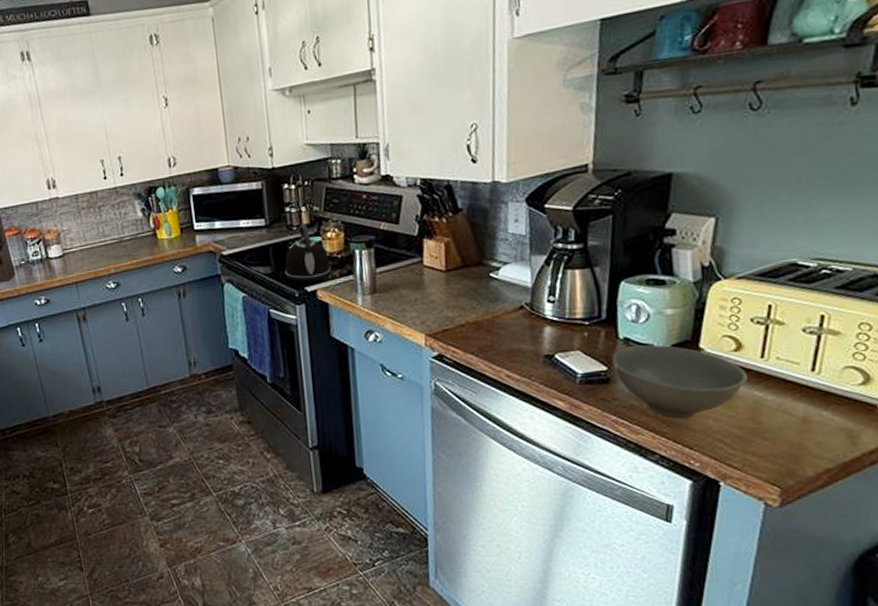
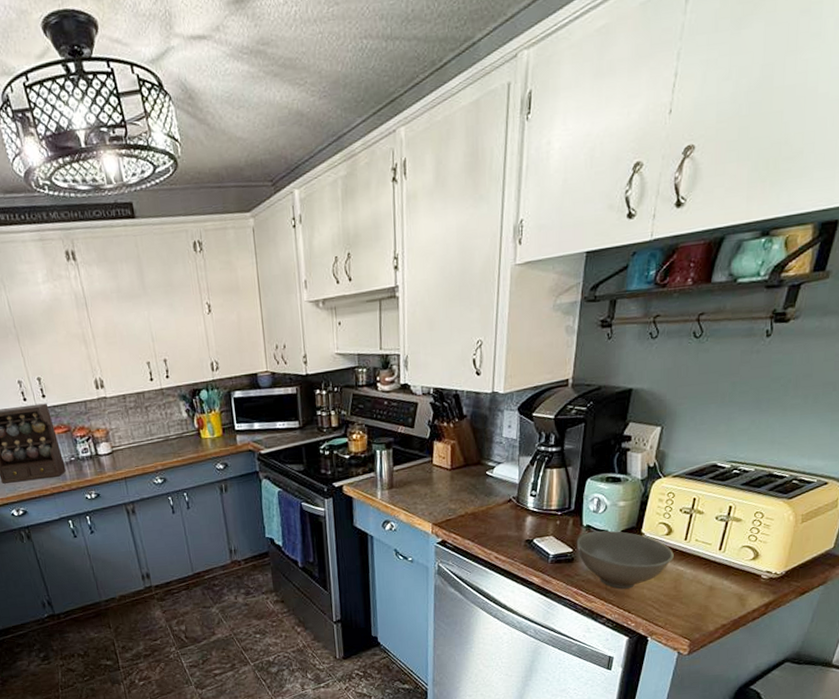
kettle: present [285,223,332,283] -> none [315,425,356,479]

